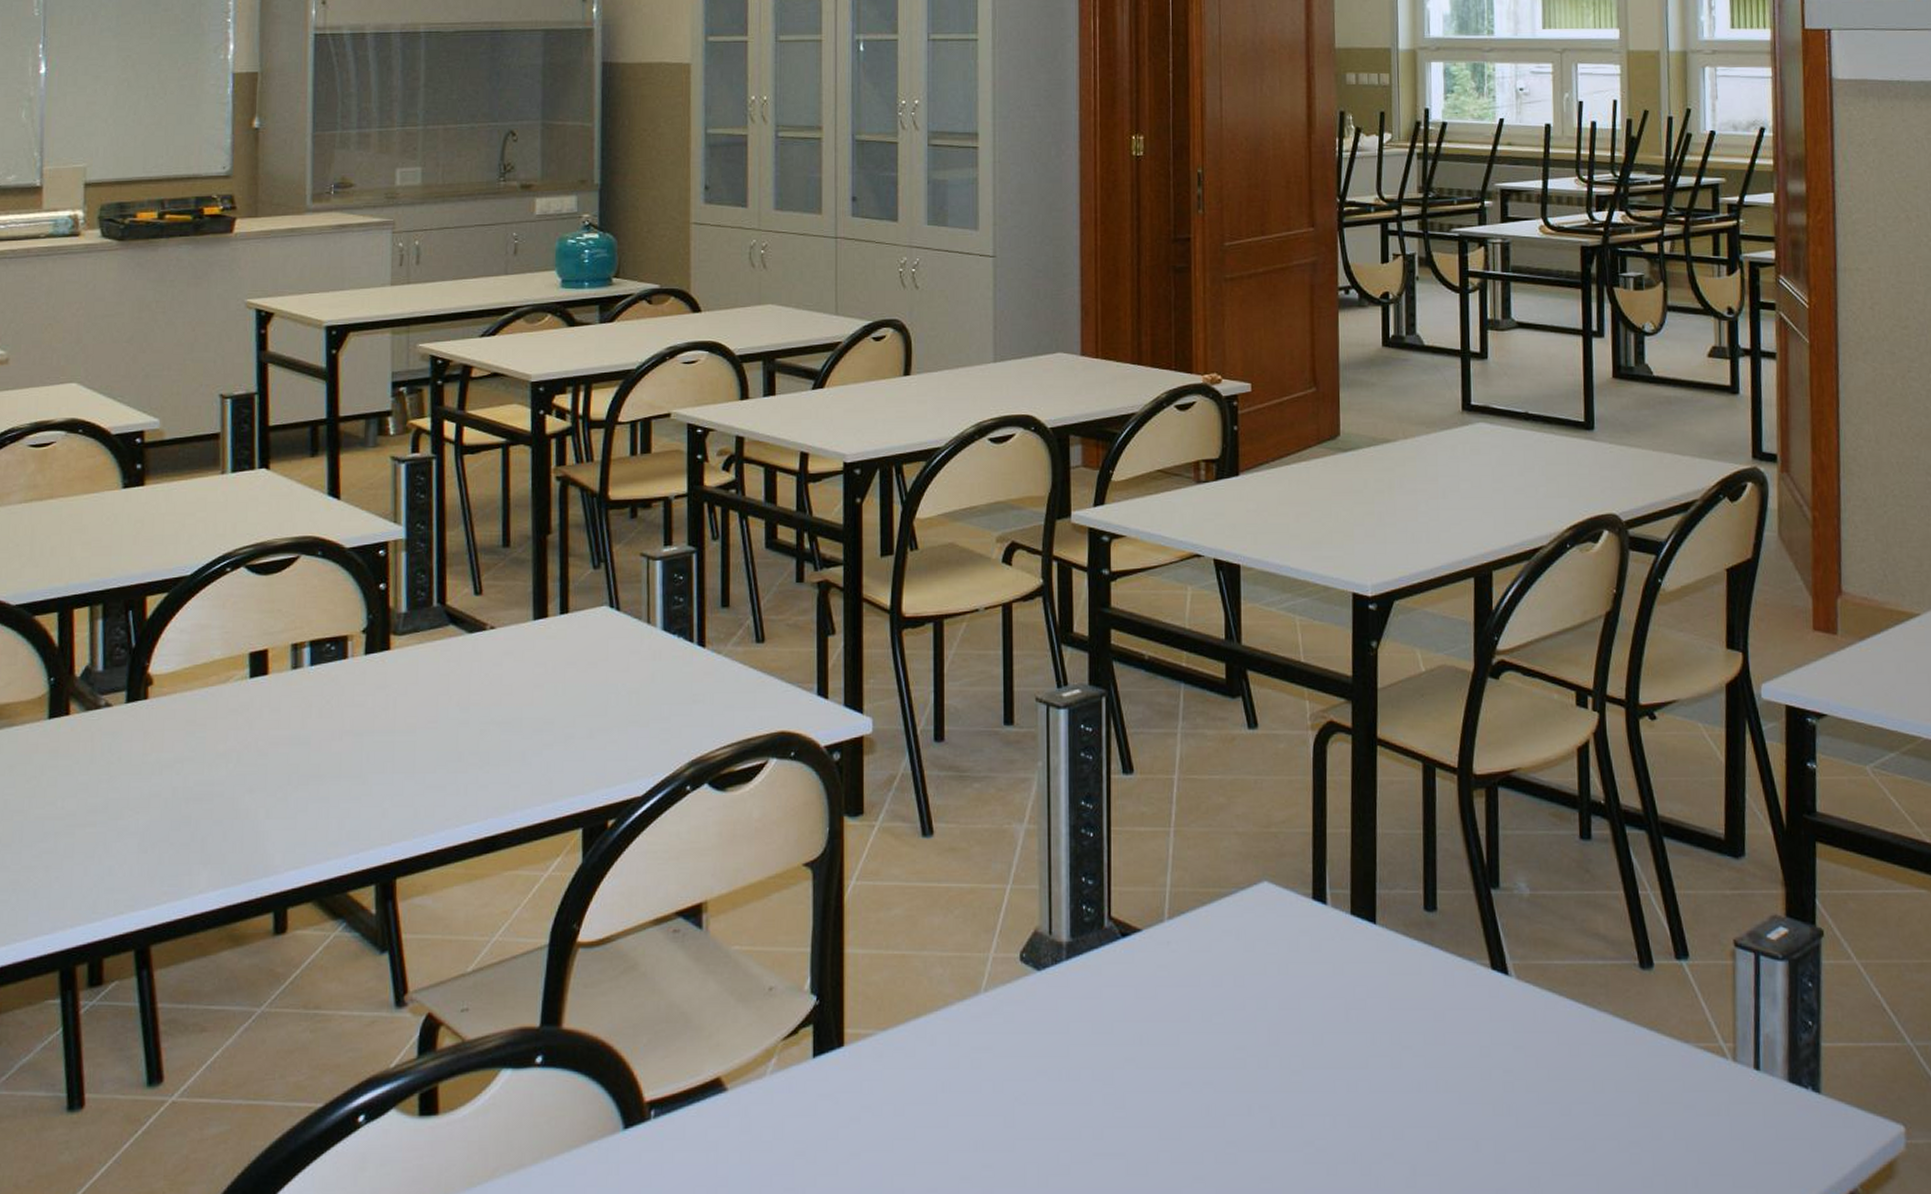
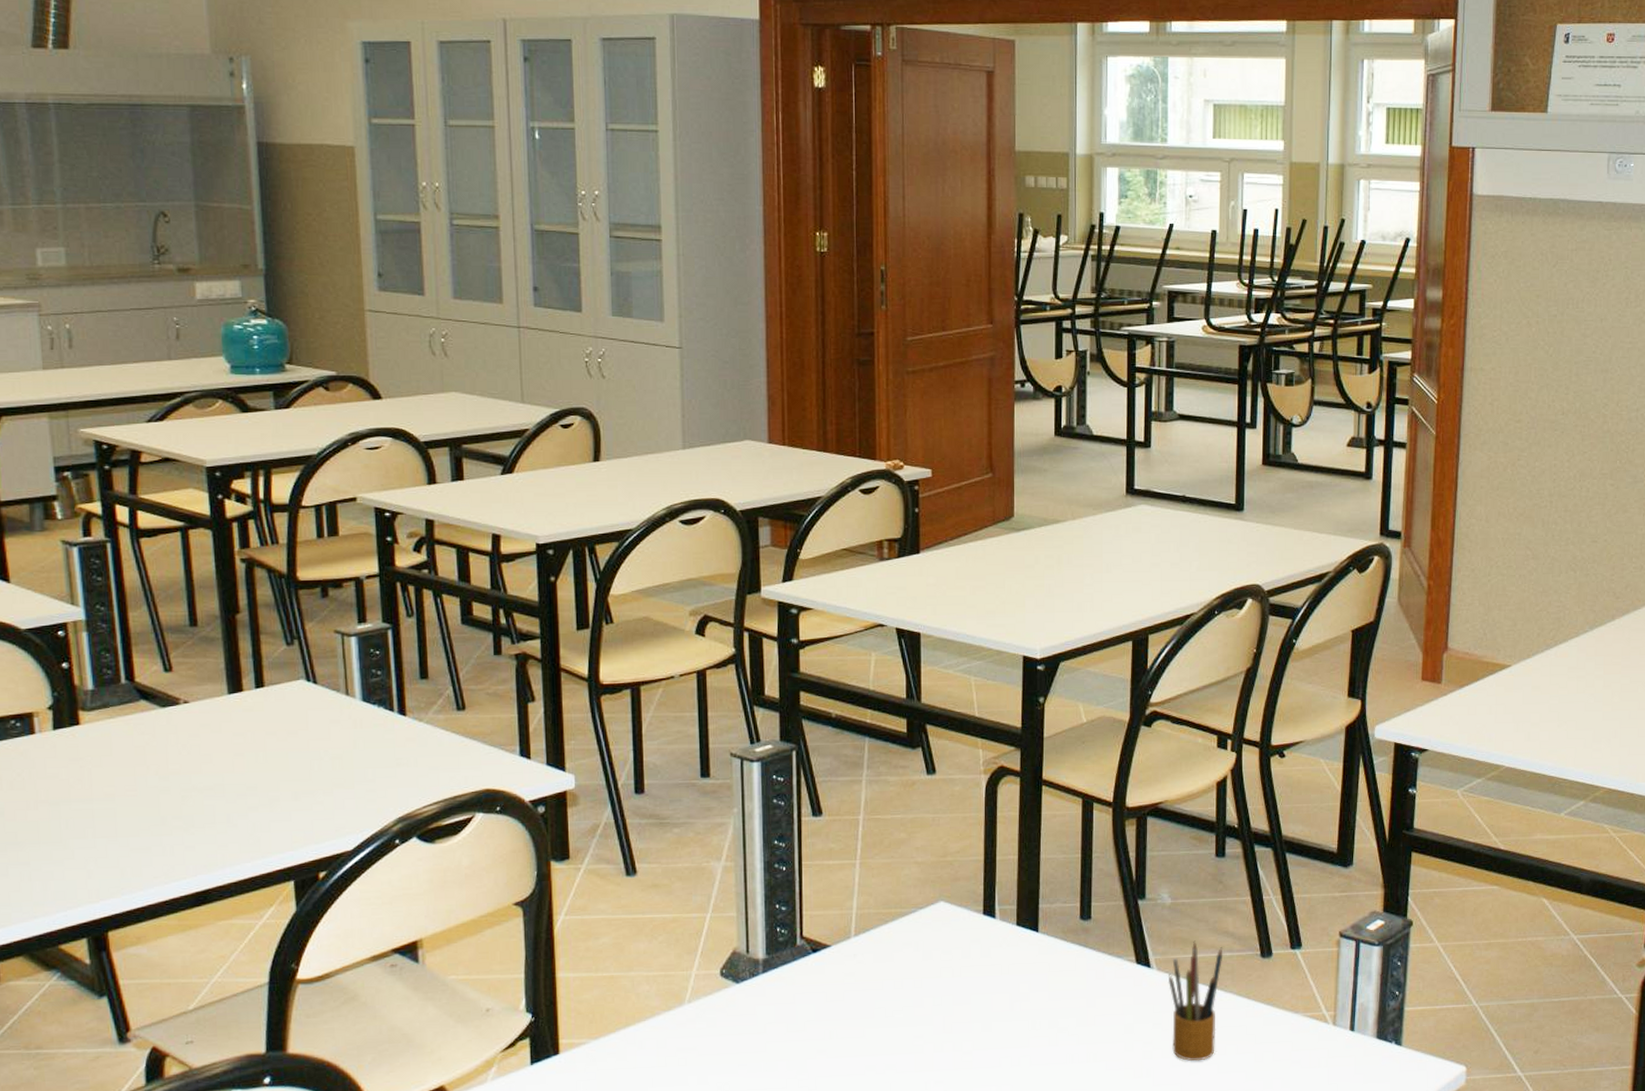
pencil box: none [1529,943,1595,1099] -> present [1167,940,1223,1061]

